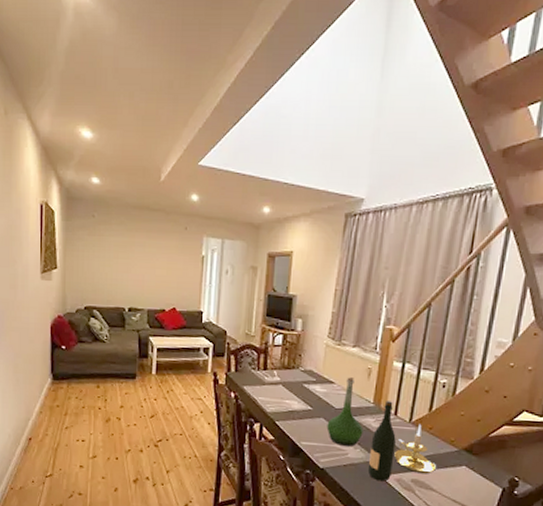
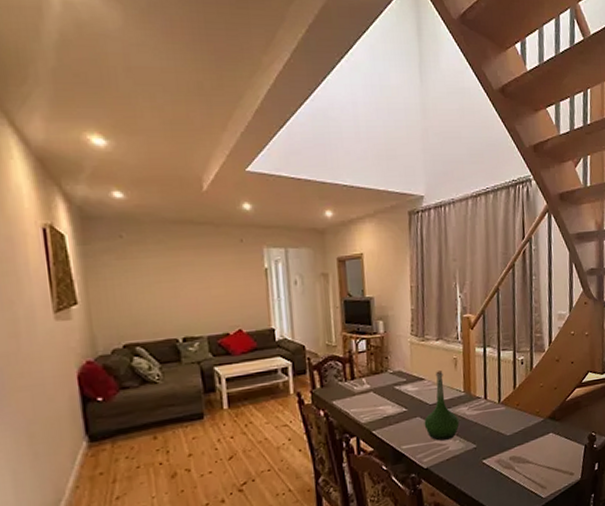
wine bottle: present [367,401,396,482] -> none [468,386,492,467]
candle holder: present [394,424,436,474] -> none [491,403,528,451]

